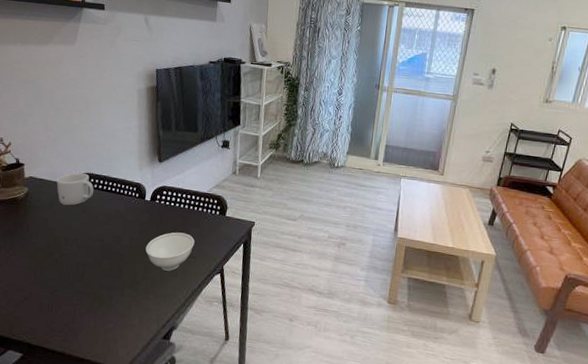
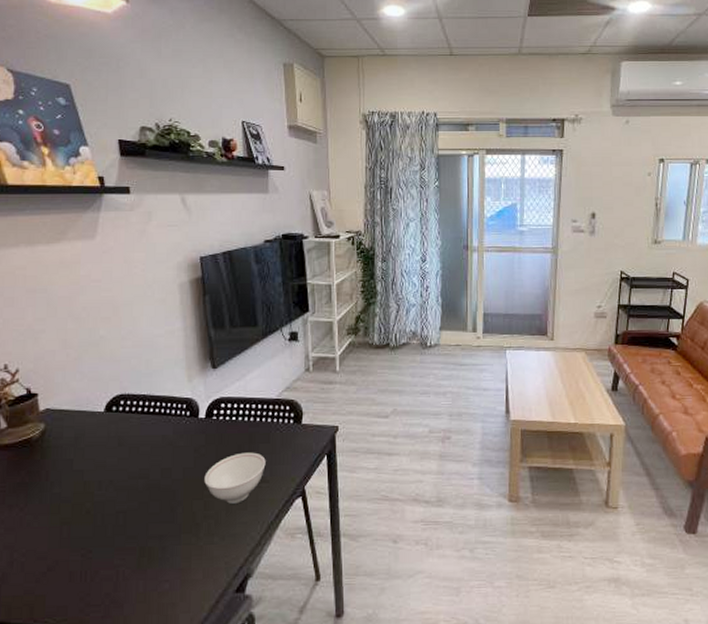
mug: present [56,172,94,206] -> none [82,395,132,439]

